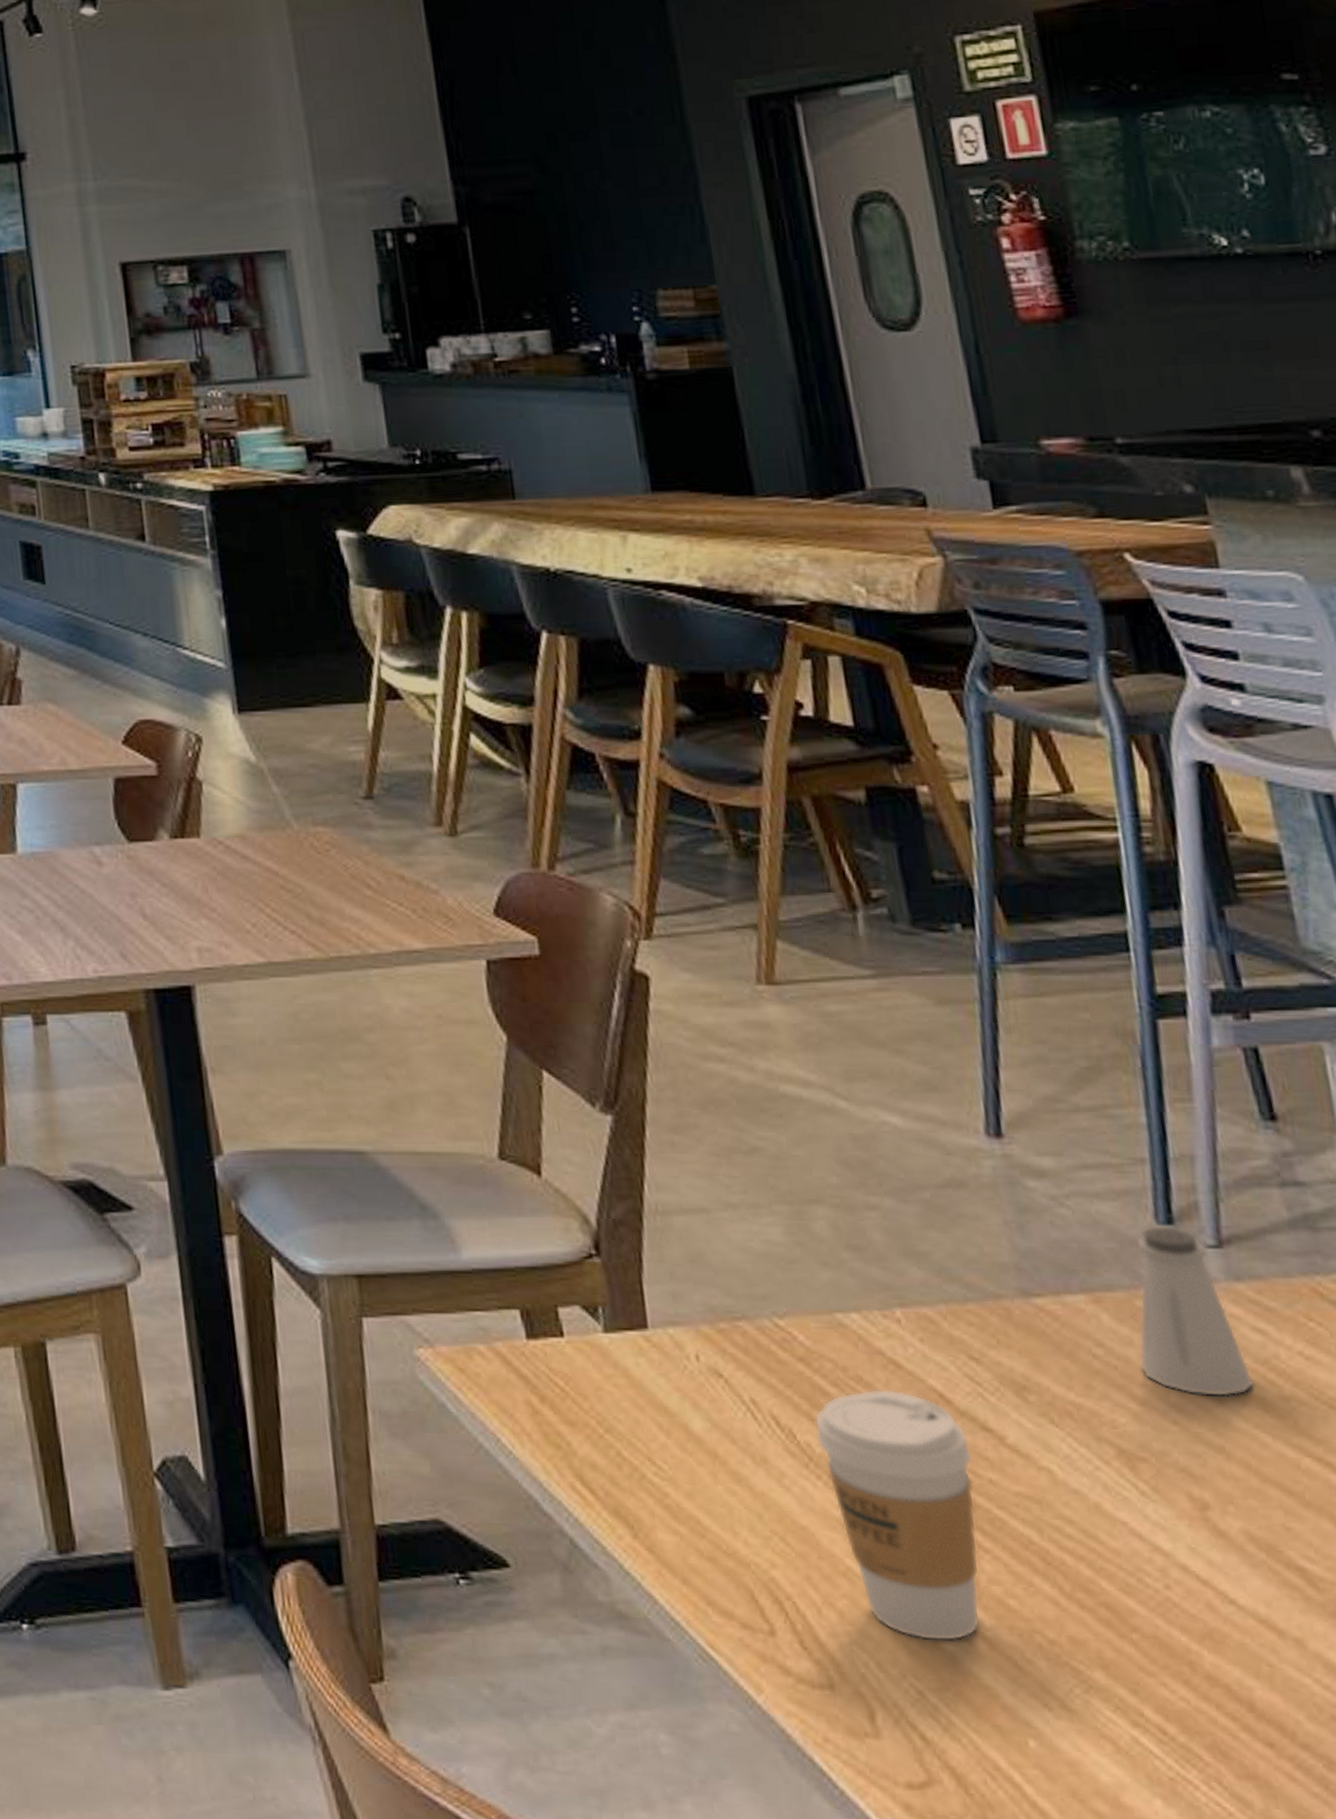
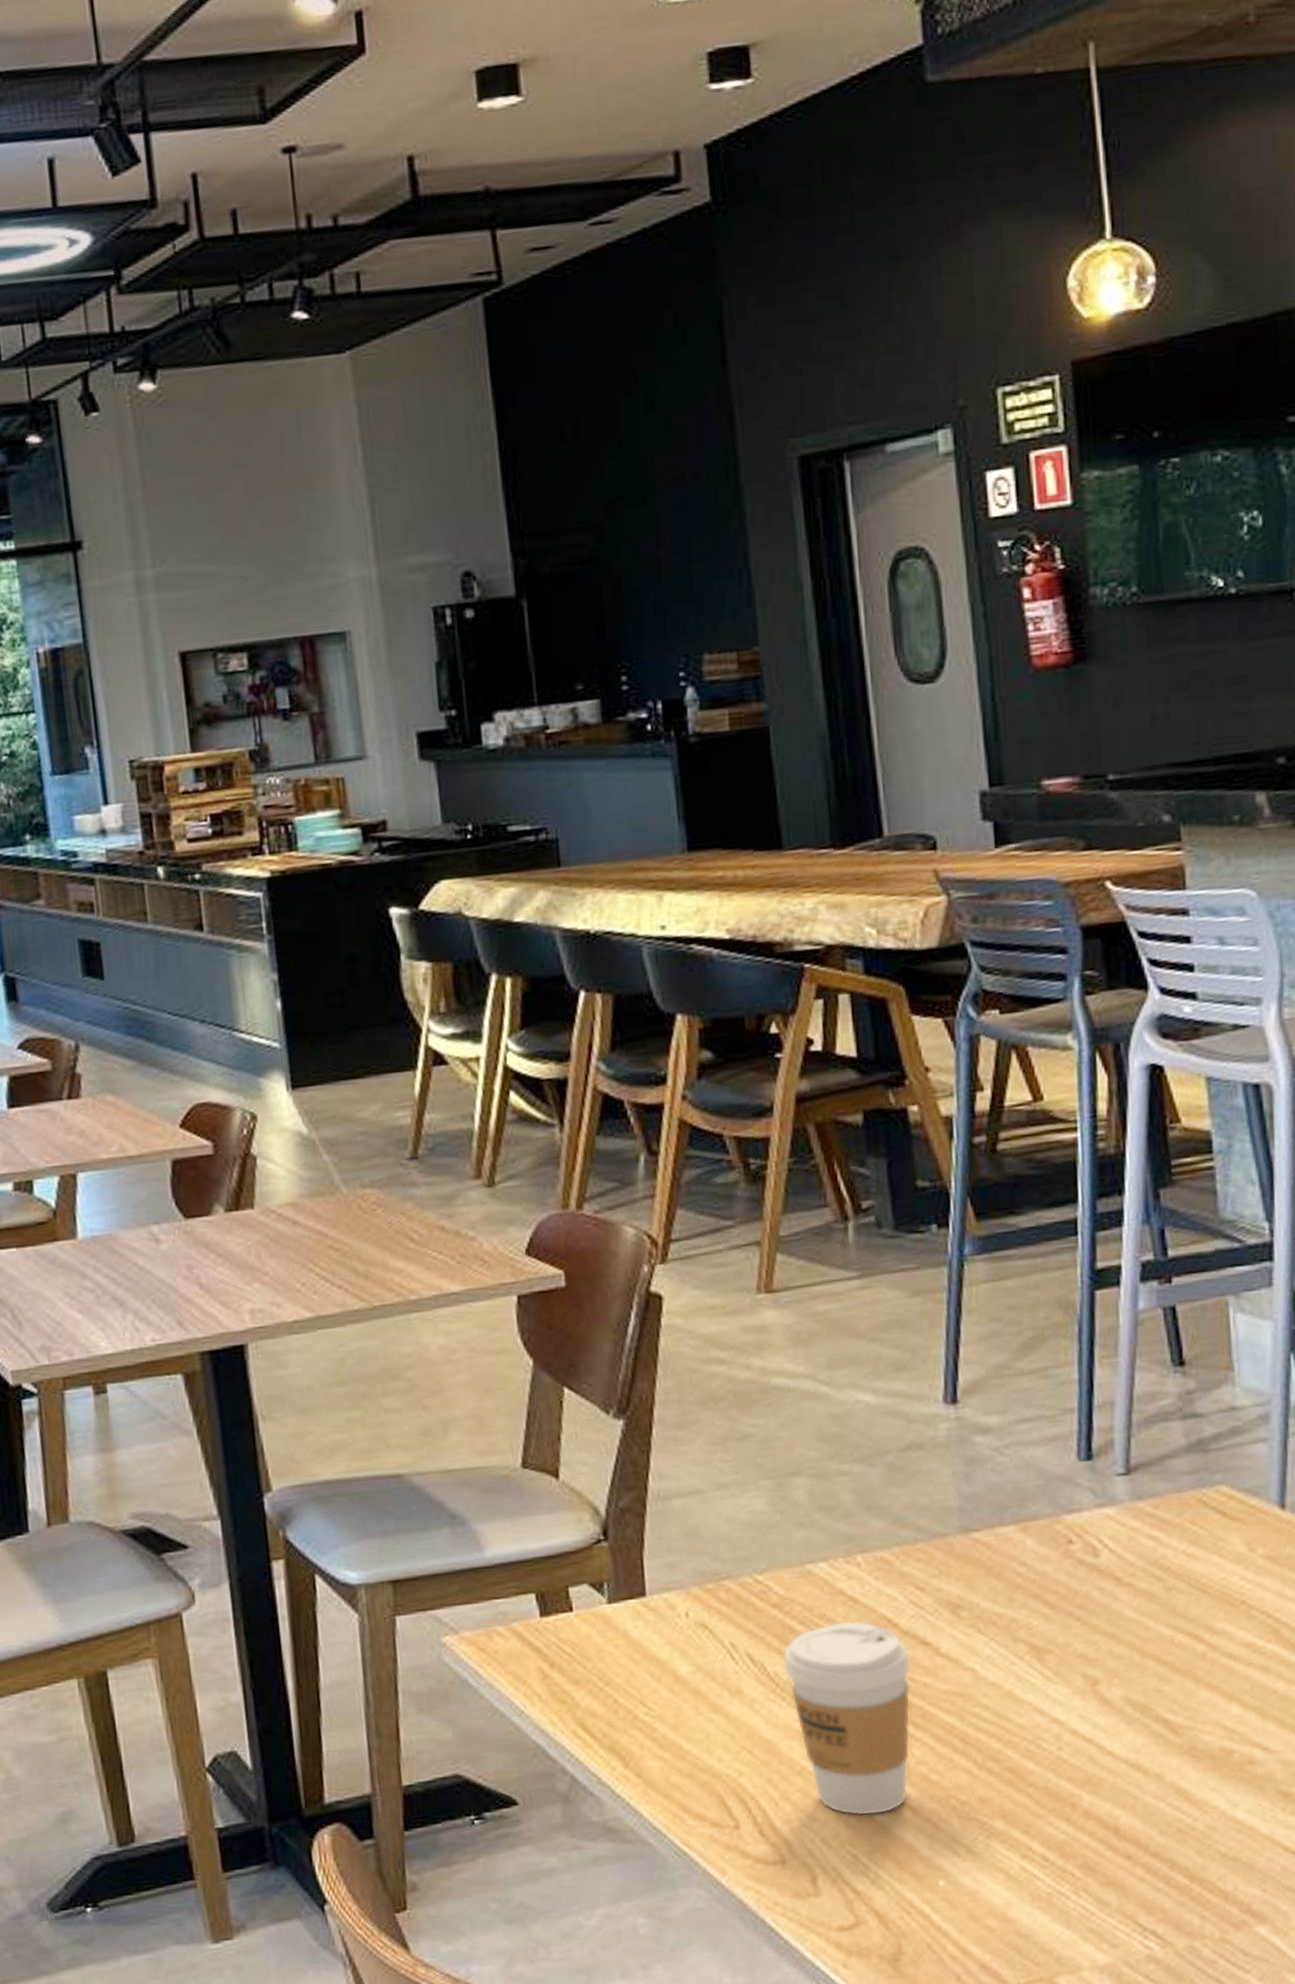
saltshaker: present [1136,1225,1255,1398] -> none [1054,1461,1145,1596]

